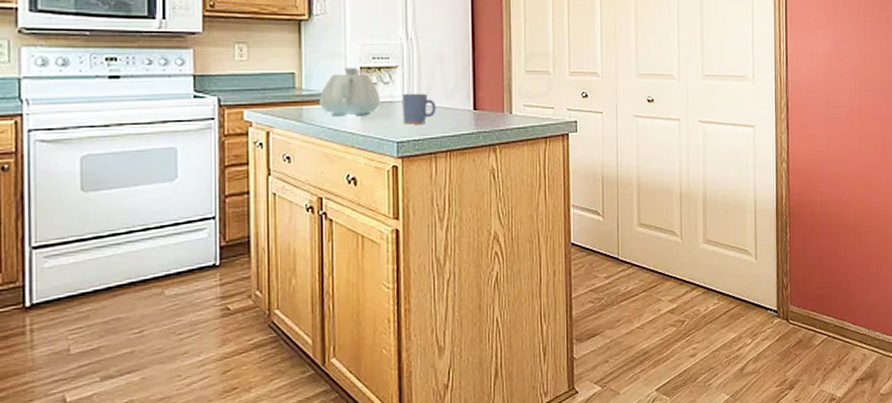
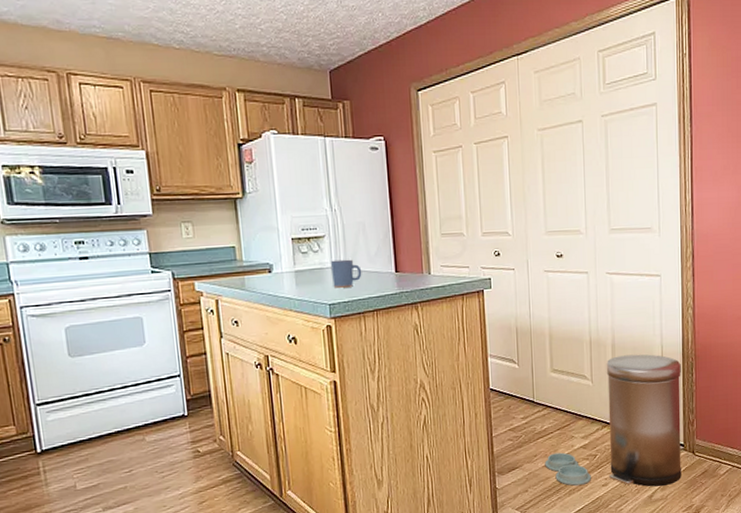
teapot: present [318,67,380,117] -> none [257,238,312,284]
pet bowl: none [628,317,678,356] -> present [545,452,591,486]
pedal bin: none [697,209,775,358] -> present [606,354,681,487]

